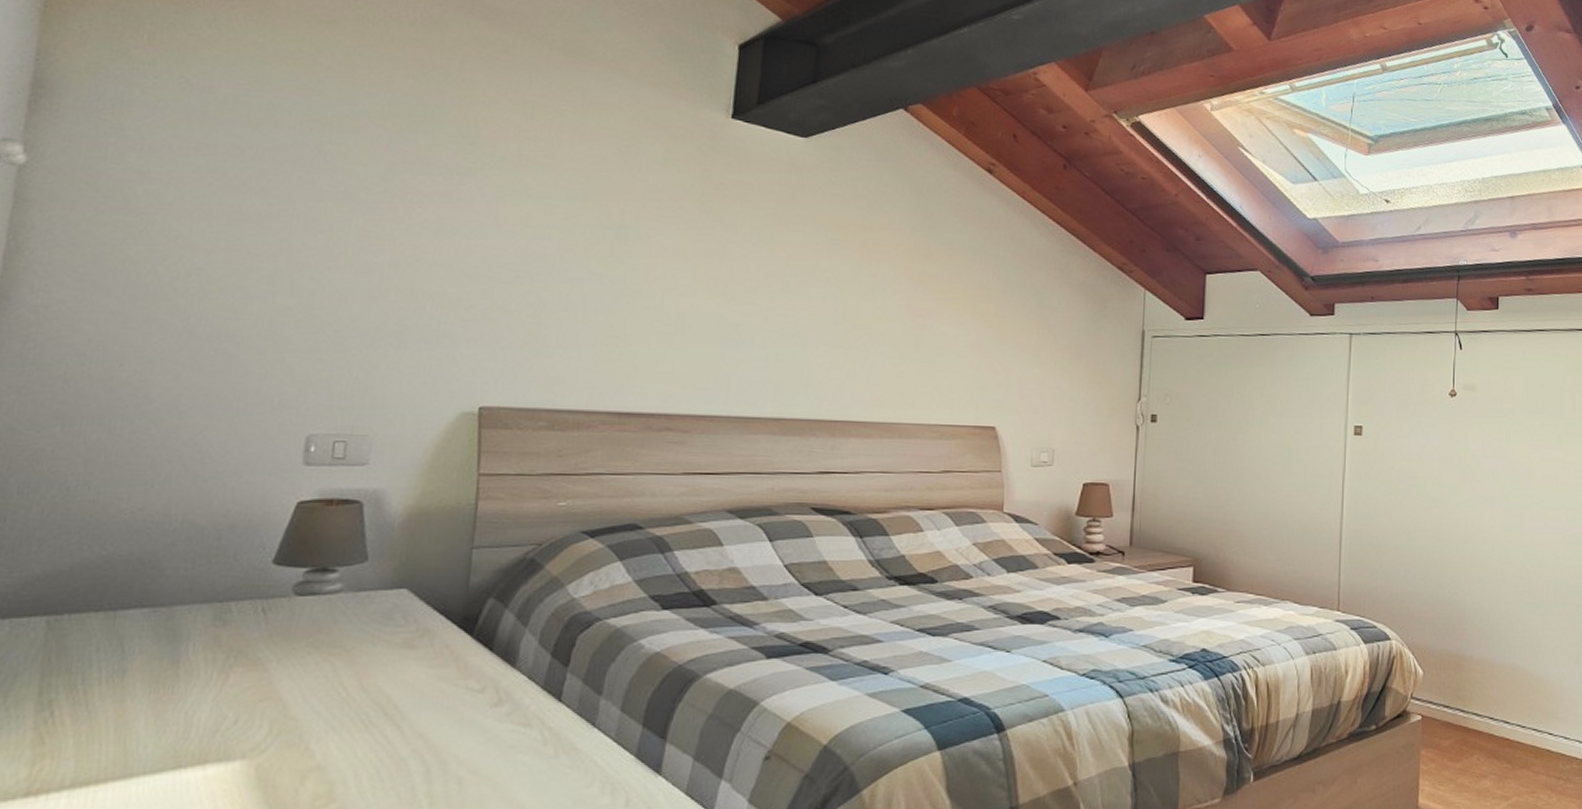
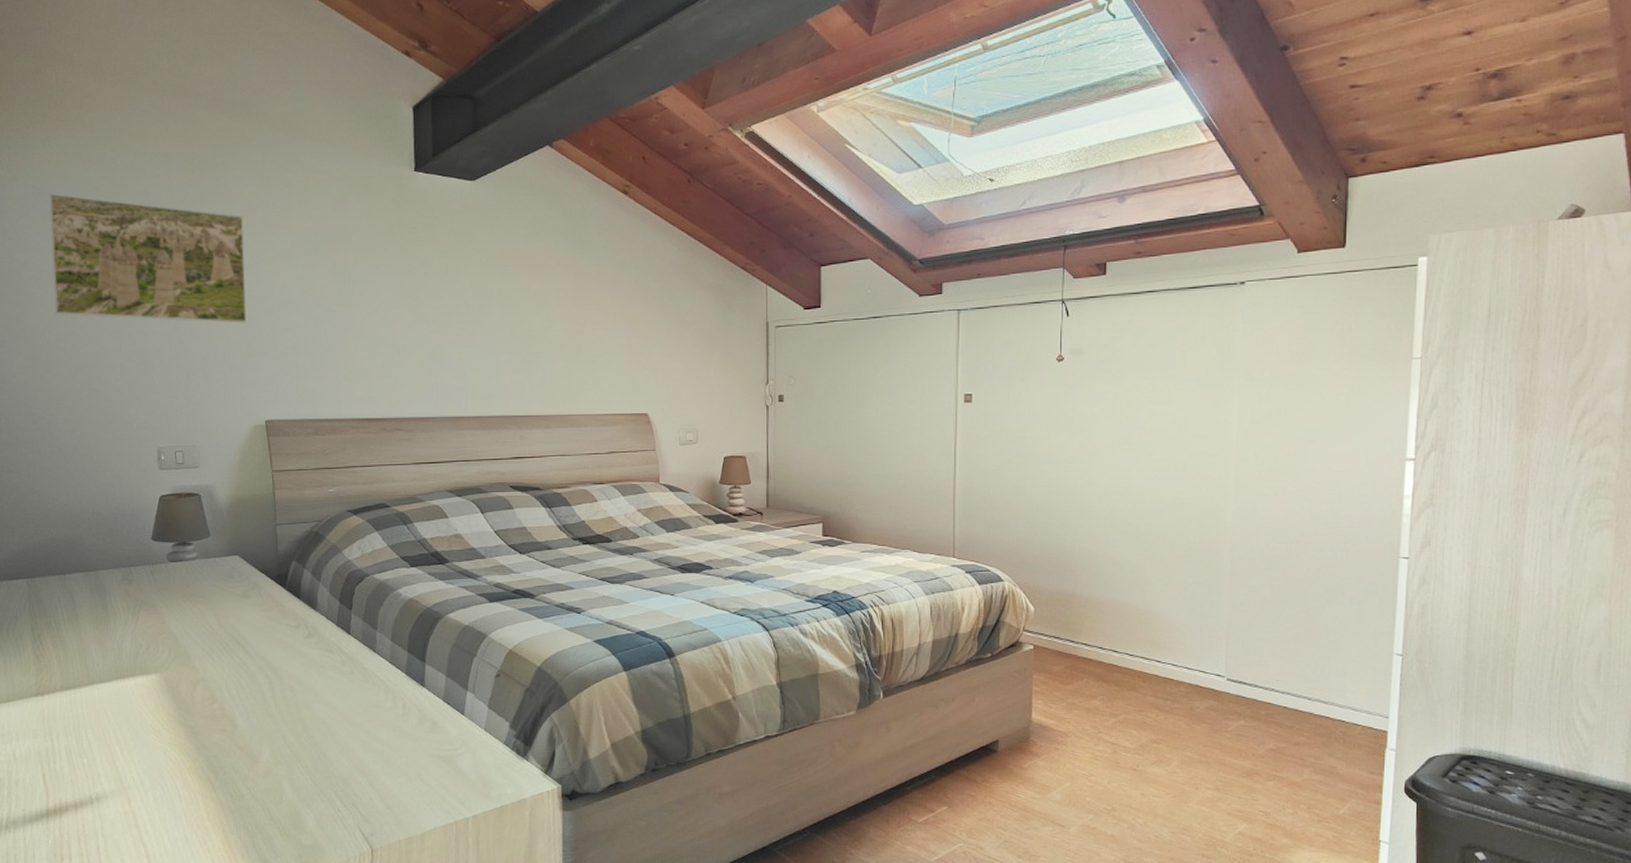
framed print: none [179,88,490,280] -> present [49,193,247,324]

